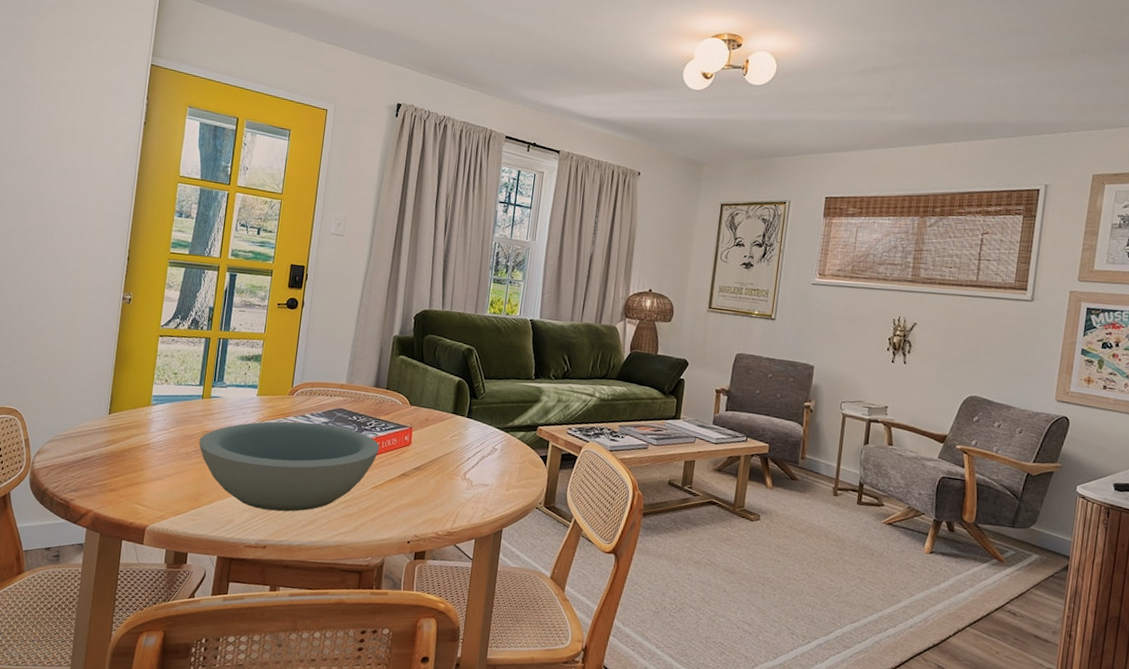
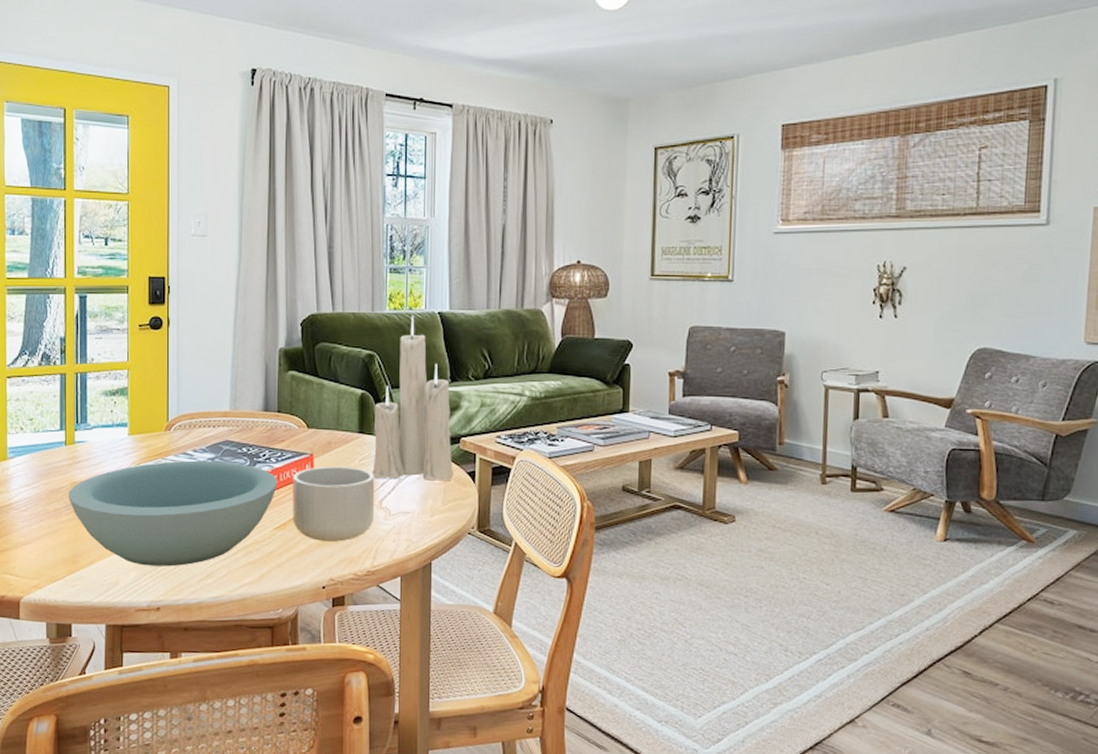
cup: none [388,438,463,505] -> present [293,466,375,542]
candle: none [460,320,534,462] -> present [373,316,454,481]

